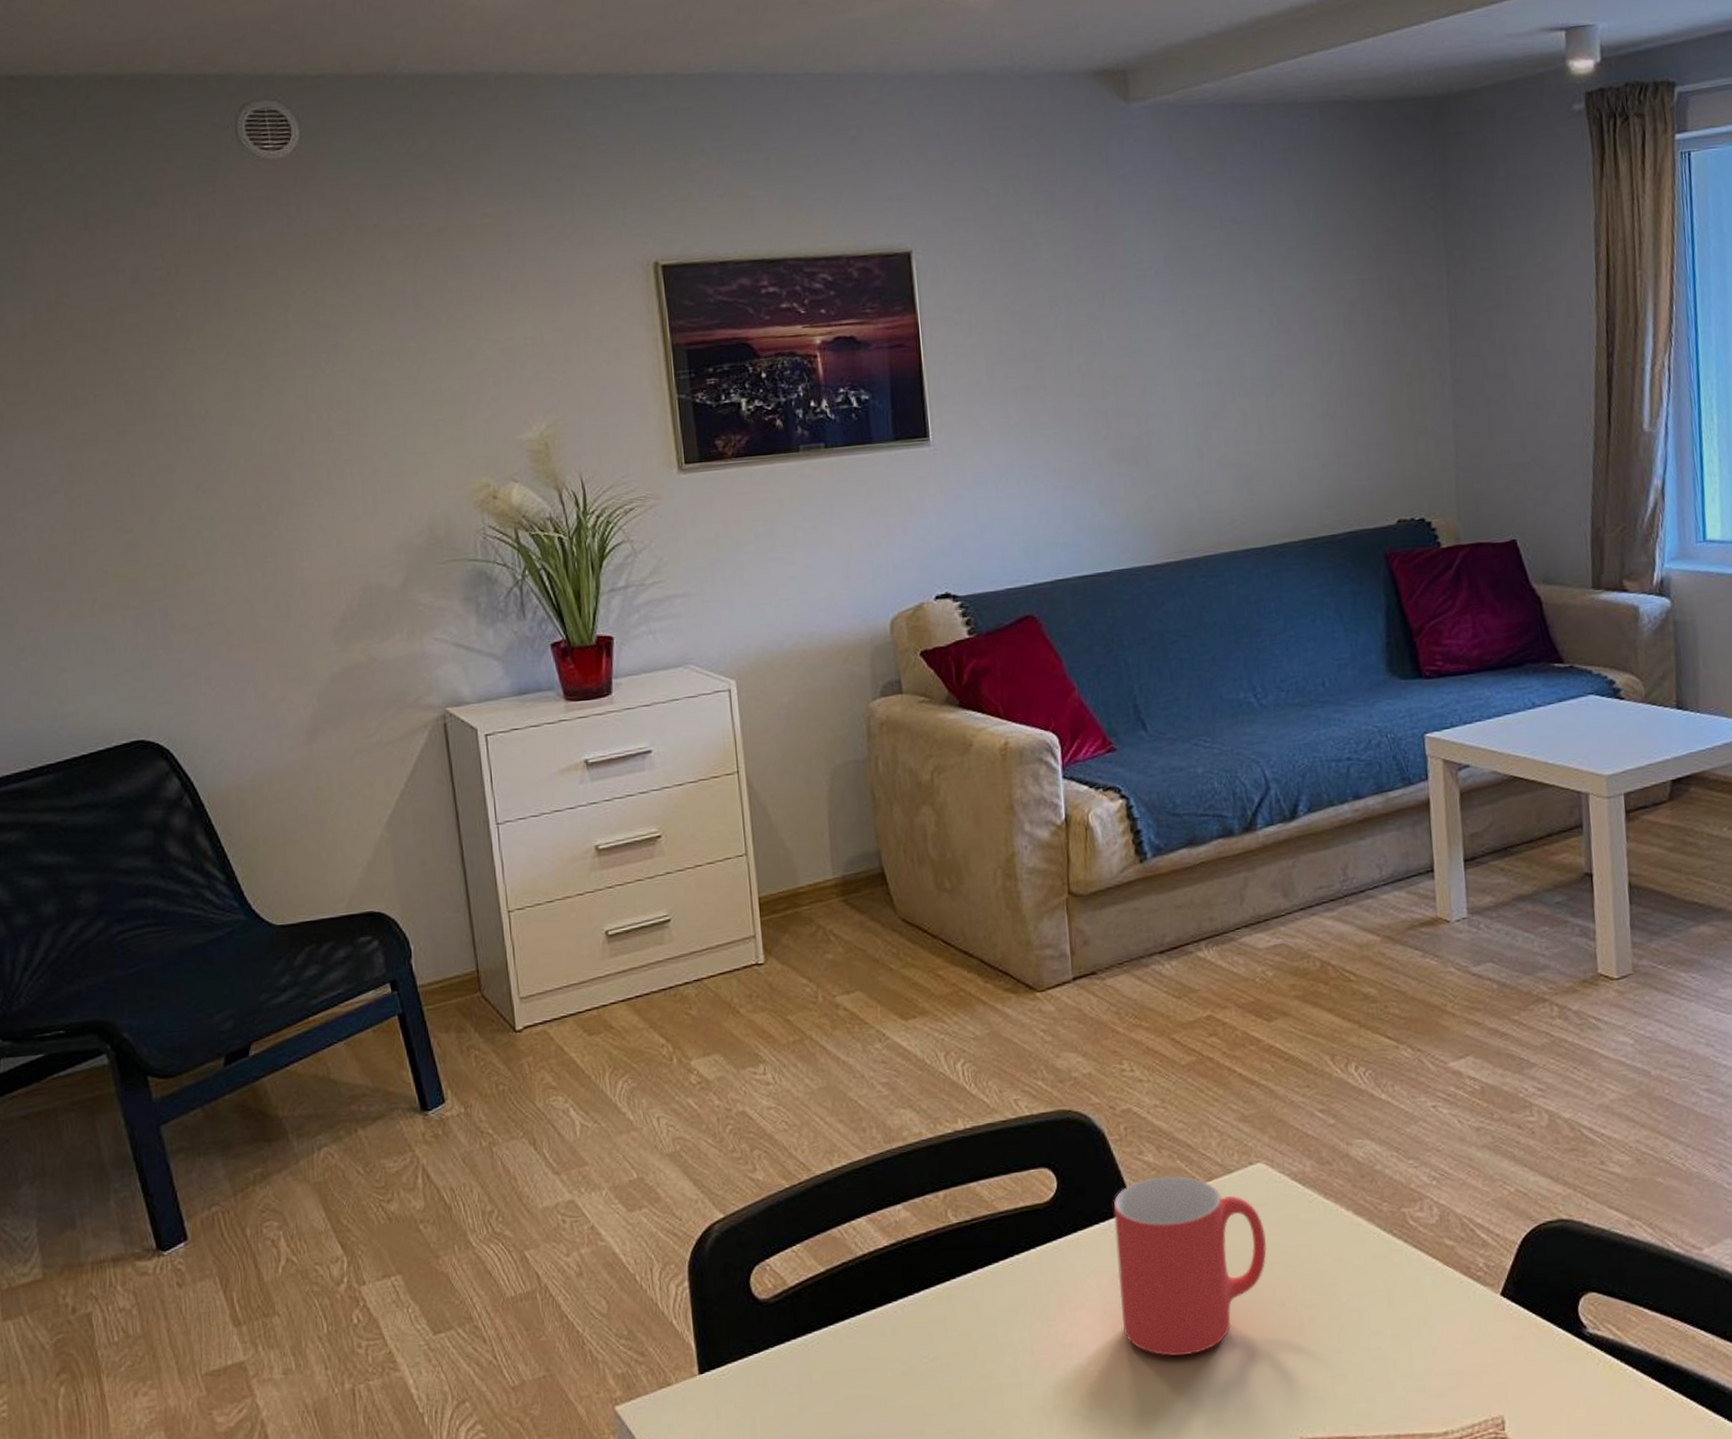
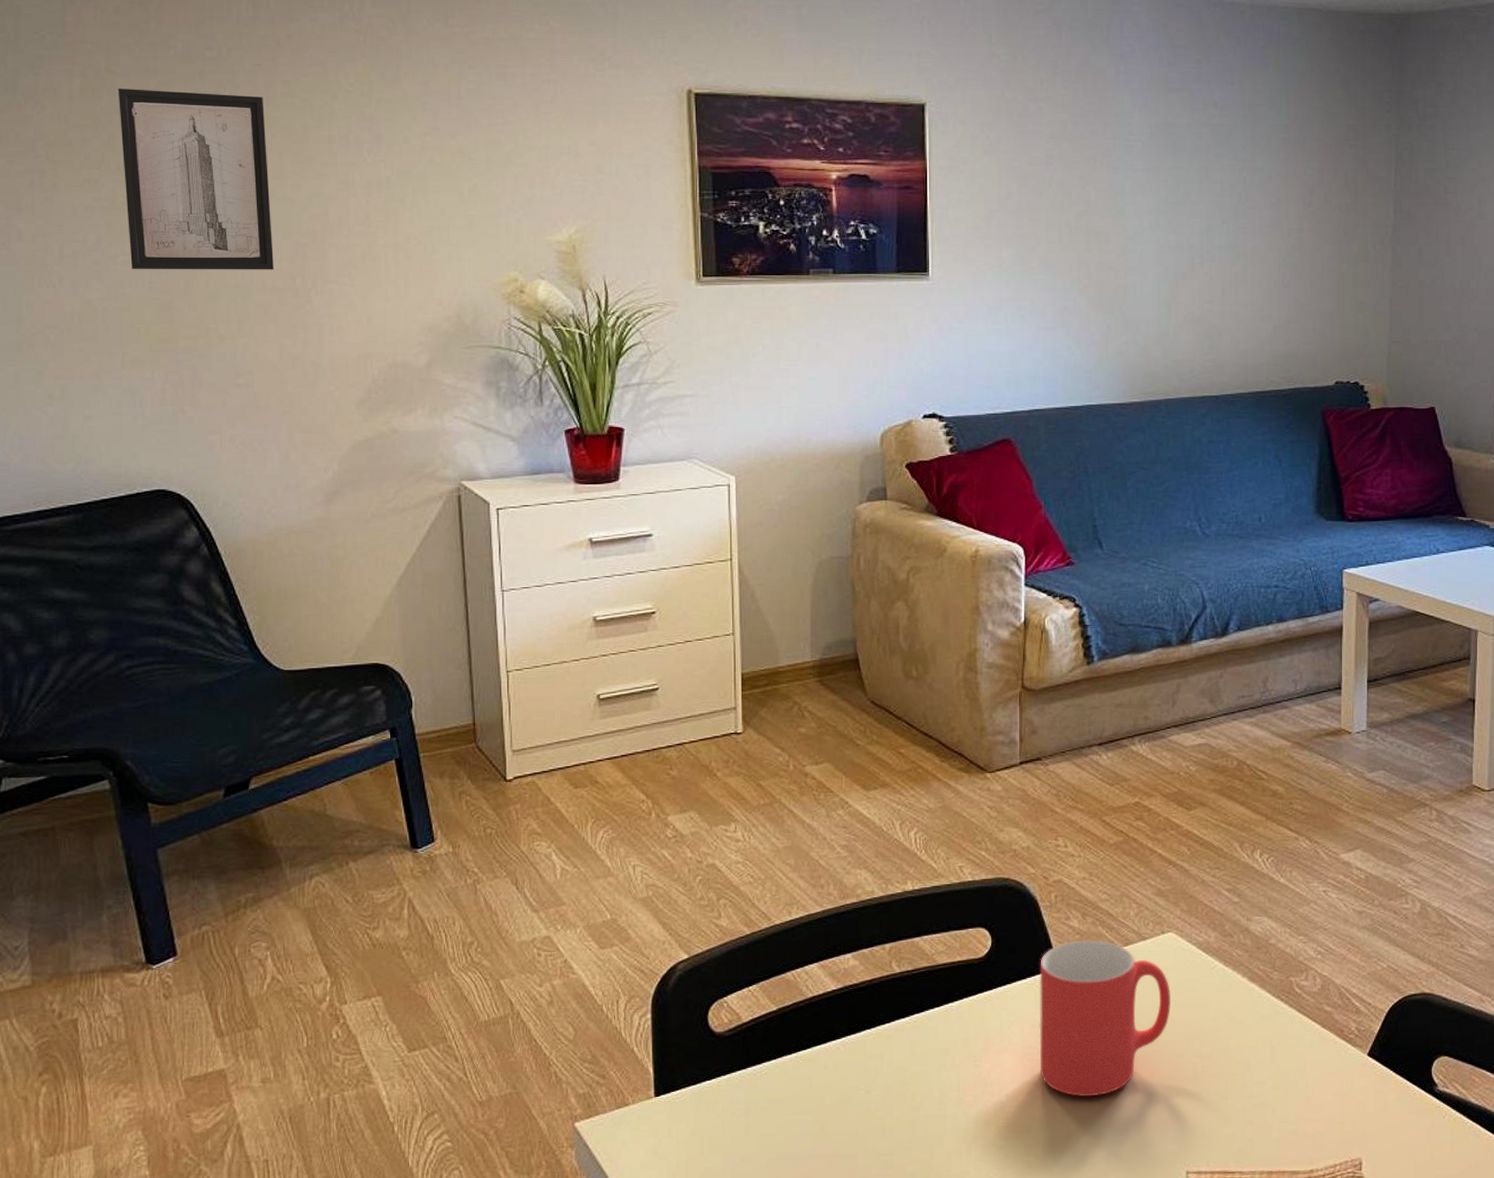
wall art: none [69,314,238,510] -> present [117,89,274,270]

